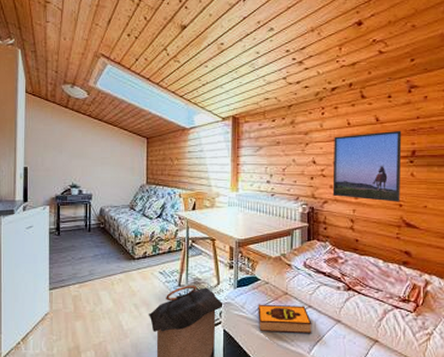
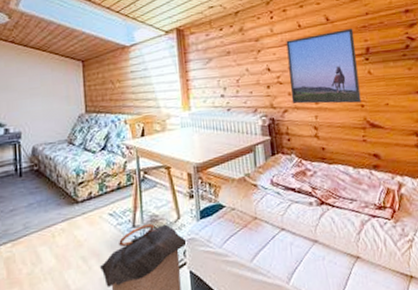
hardback book: present [258,304,312,334] -> none [225,229,289,267]

